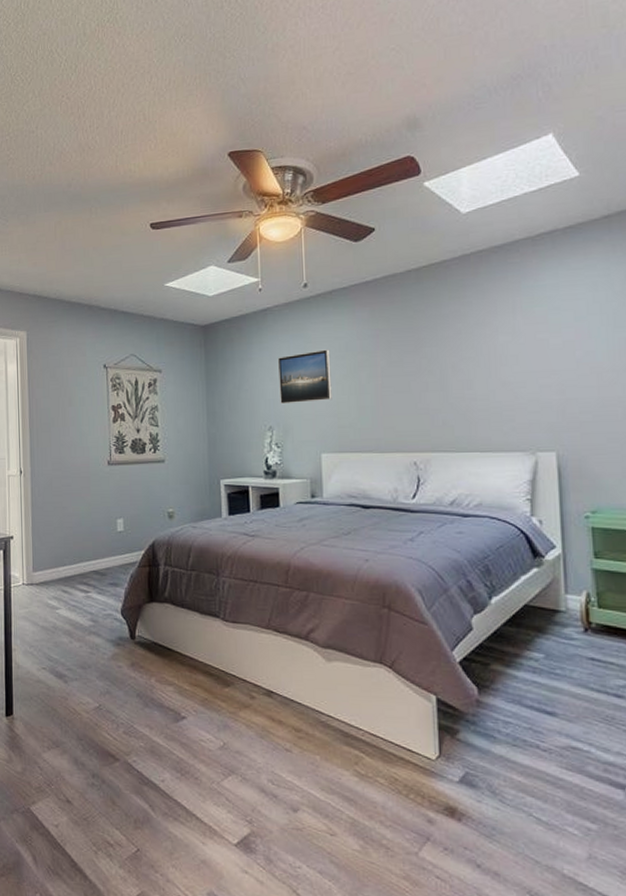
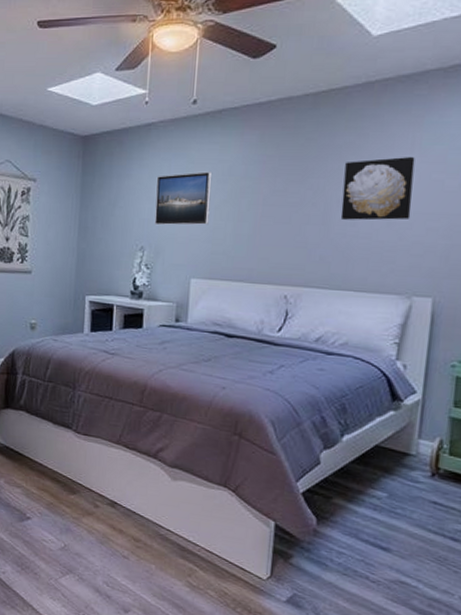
wall art: none [454,320,523,384] -> present [340,157,415,221]

